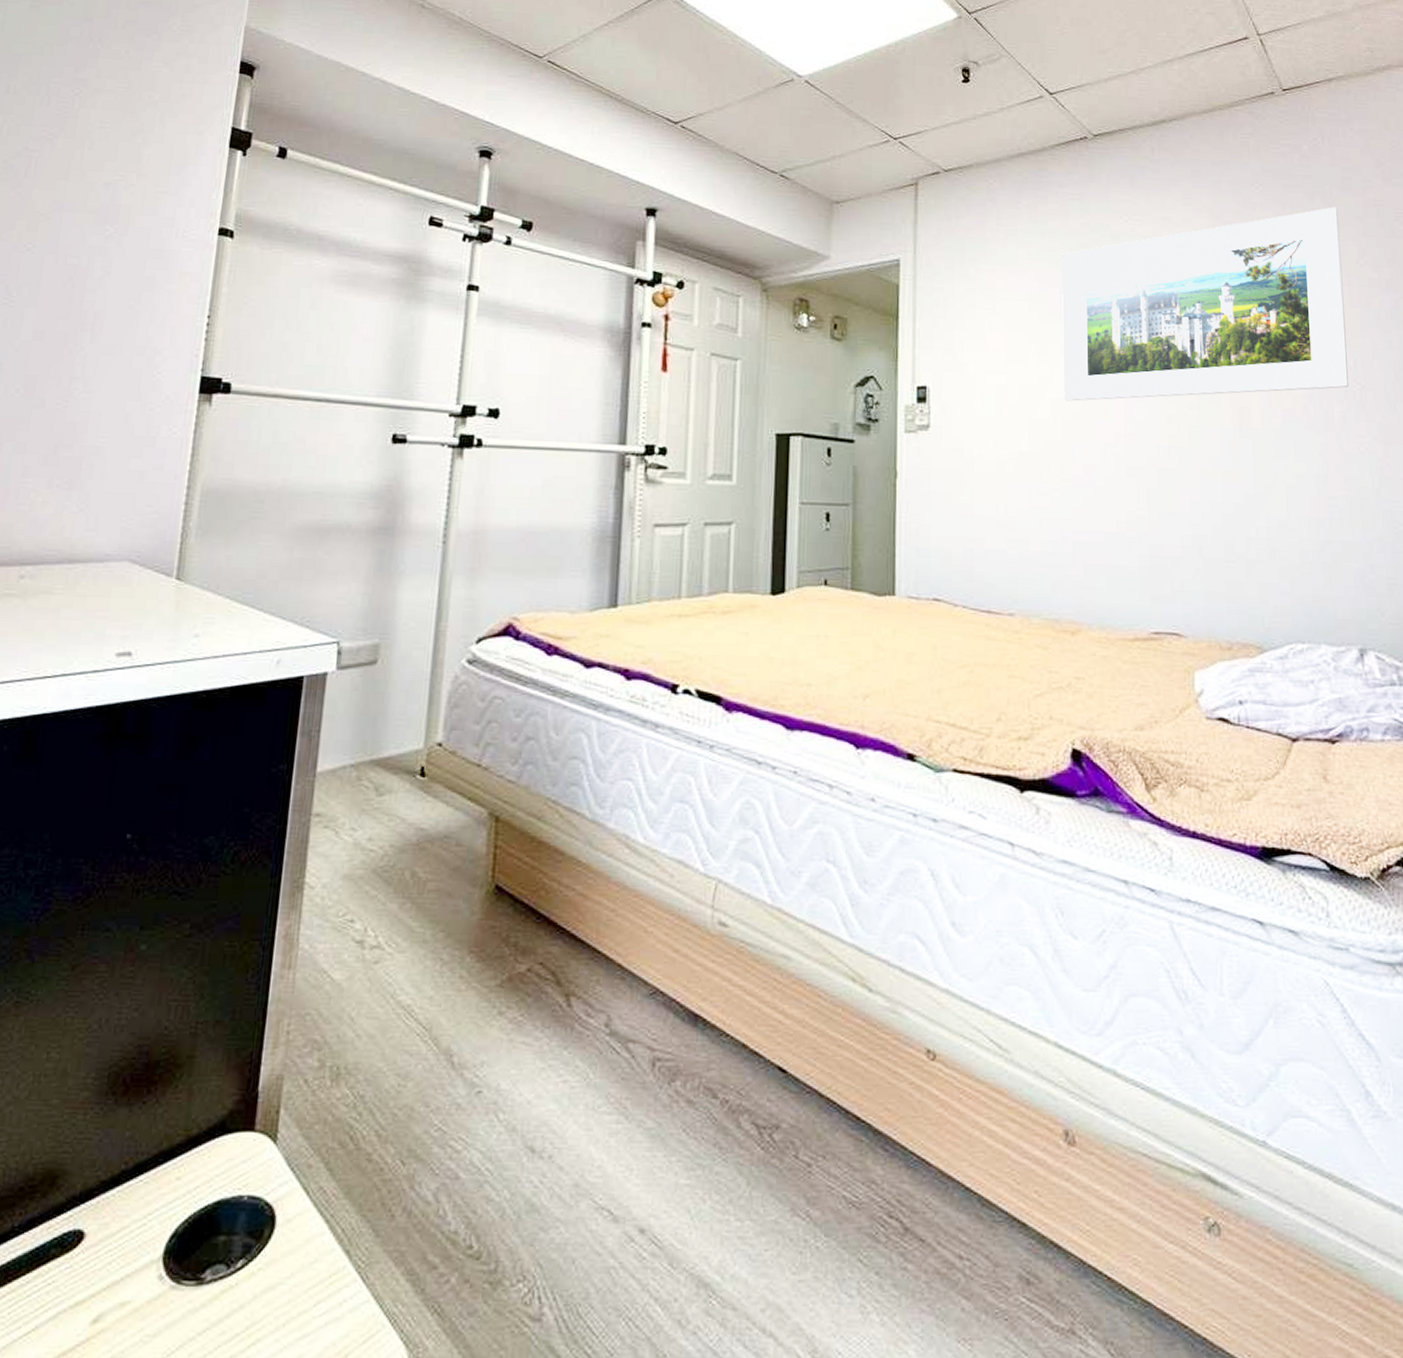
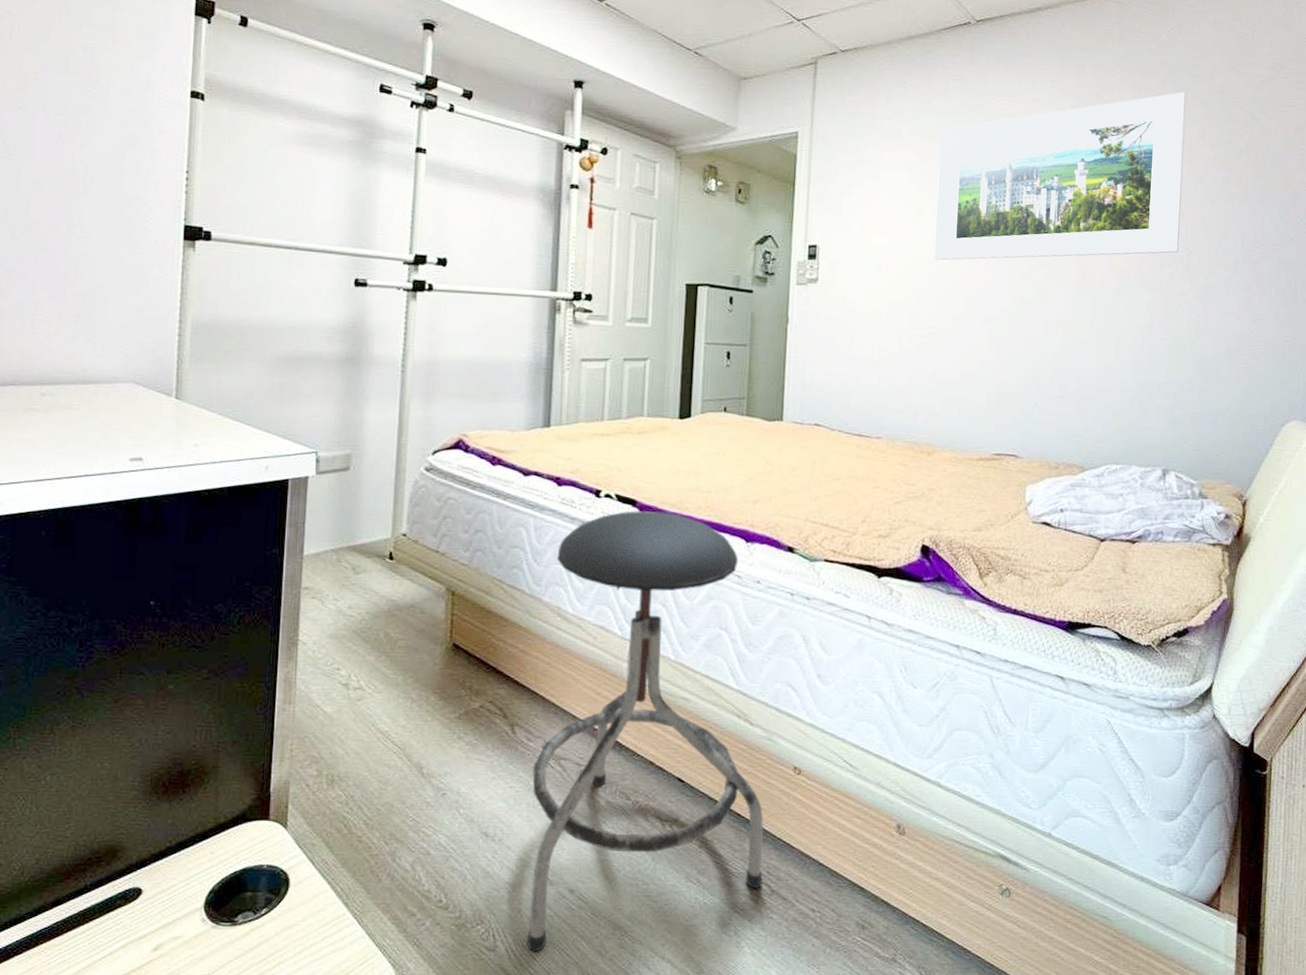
stool: none [583,709,893,1323] -> present [527,510,764,952]

